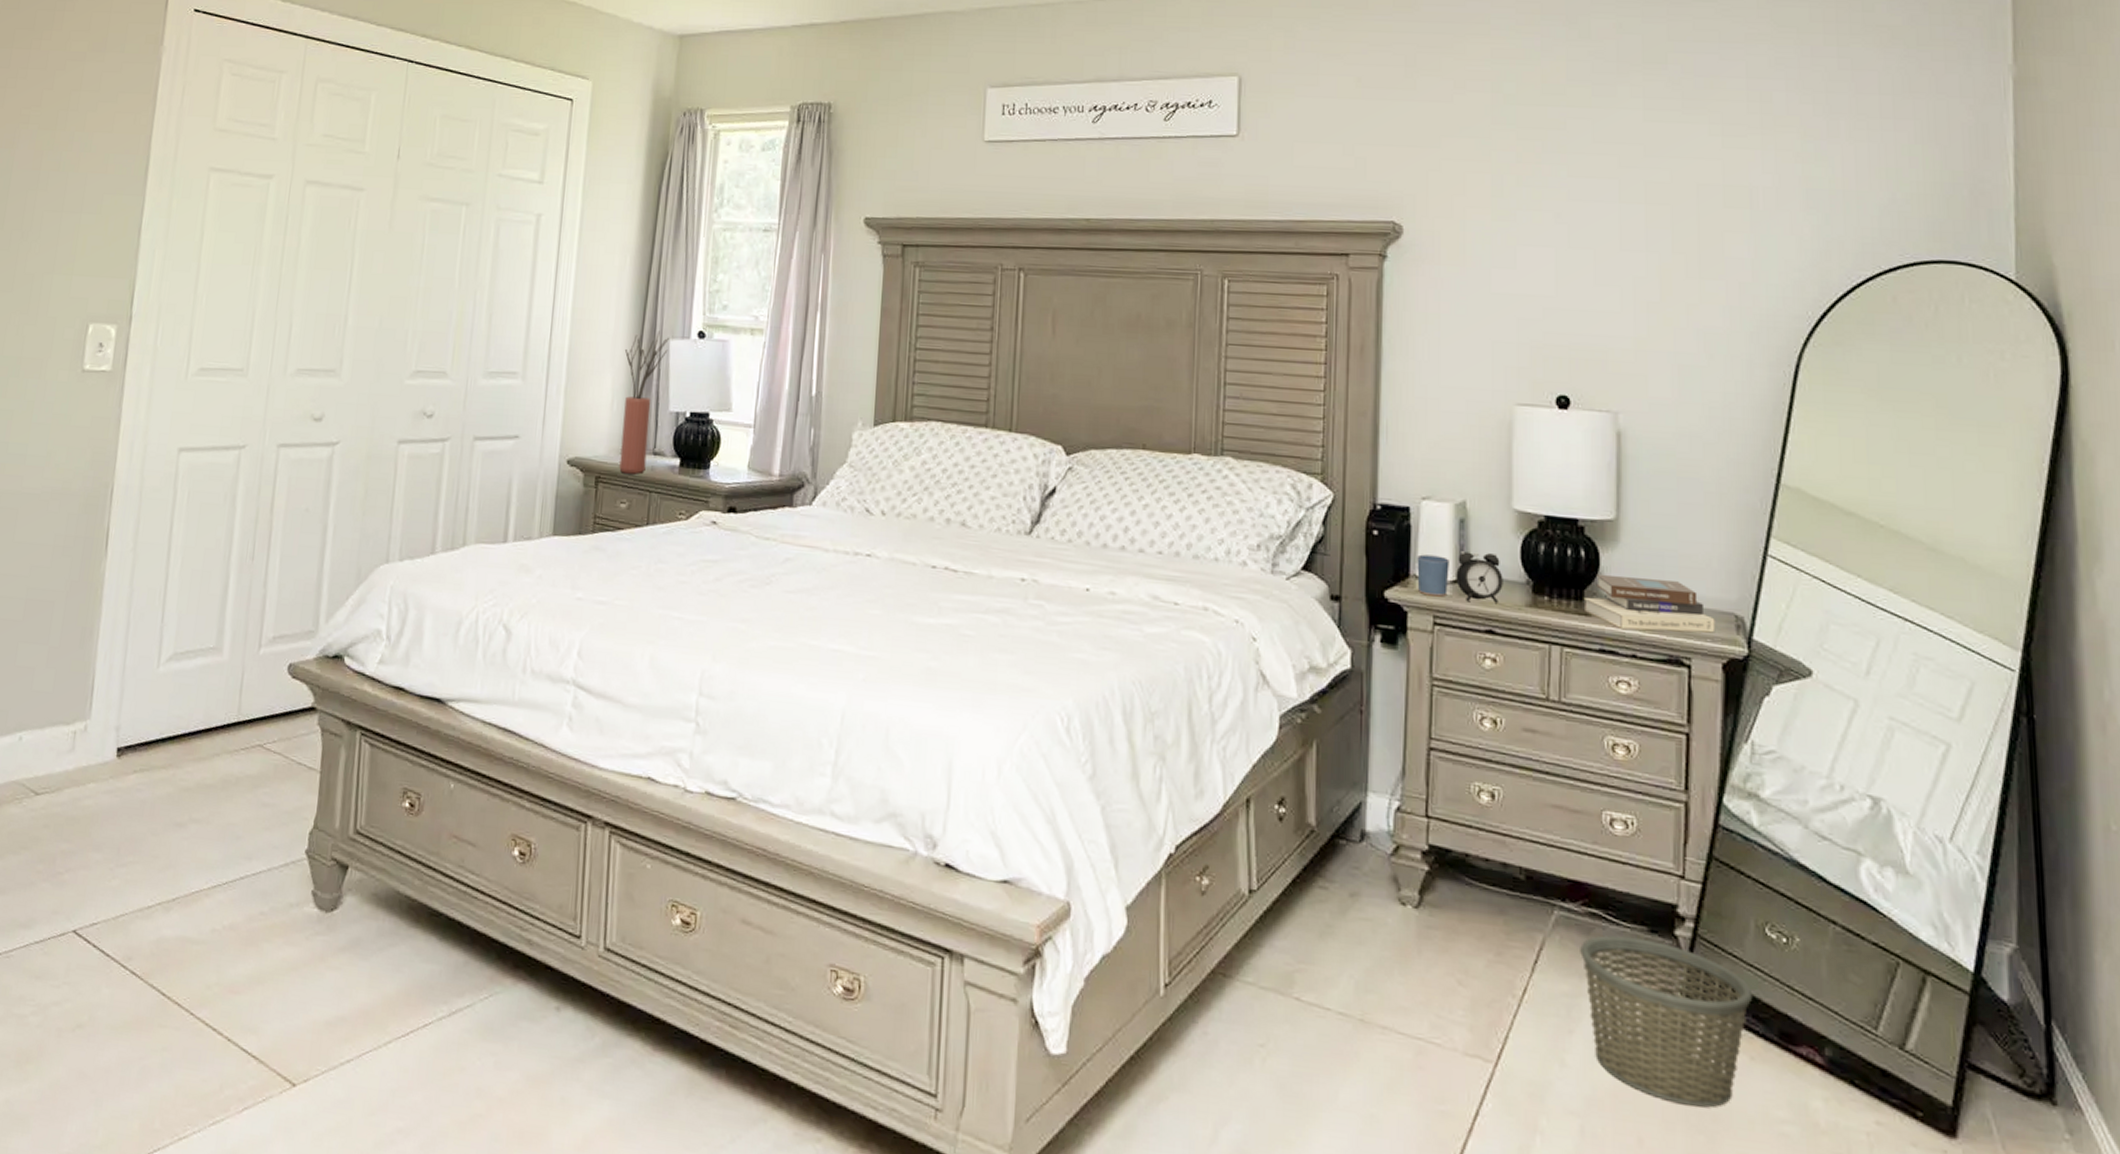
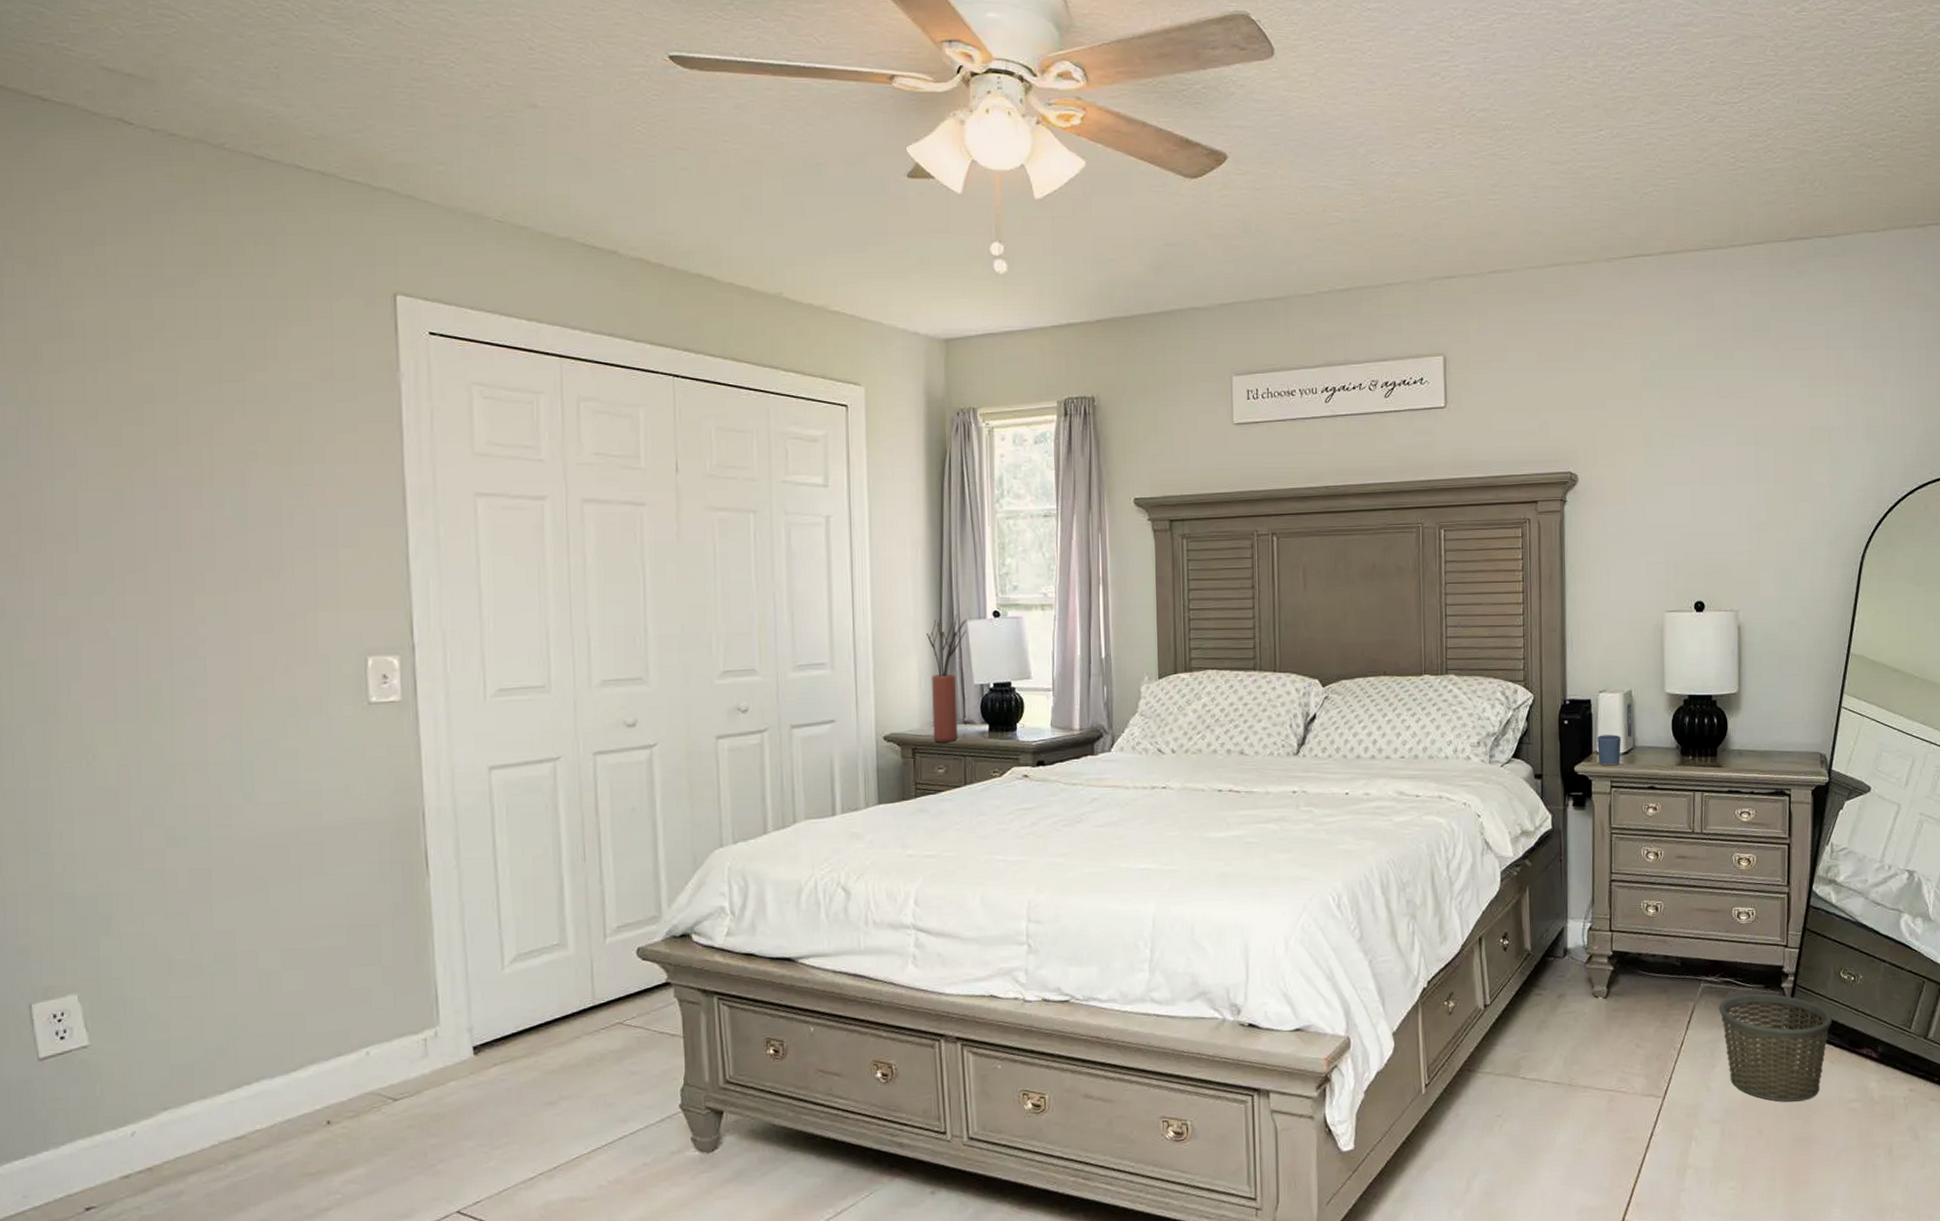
alarm clock: present [1456,551,1503,603] -> none [1626,727,1660,766]
books: present [1583,573,1716,633] -> none [1716,734,1807,774]

